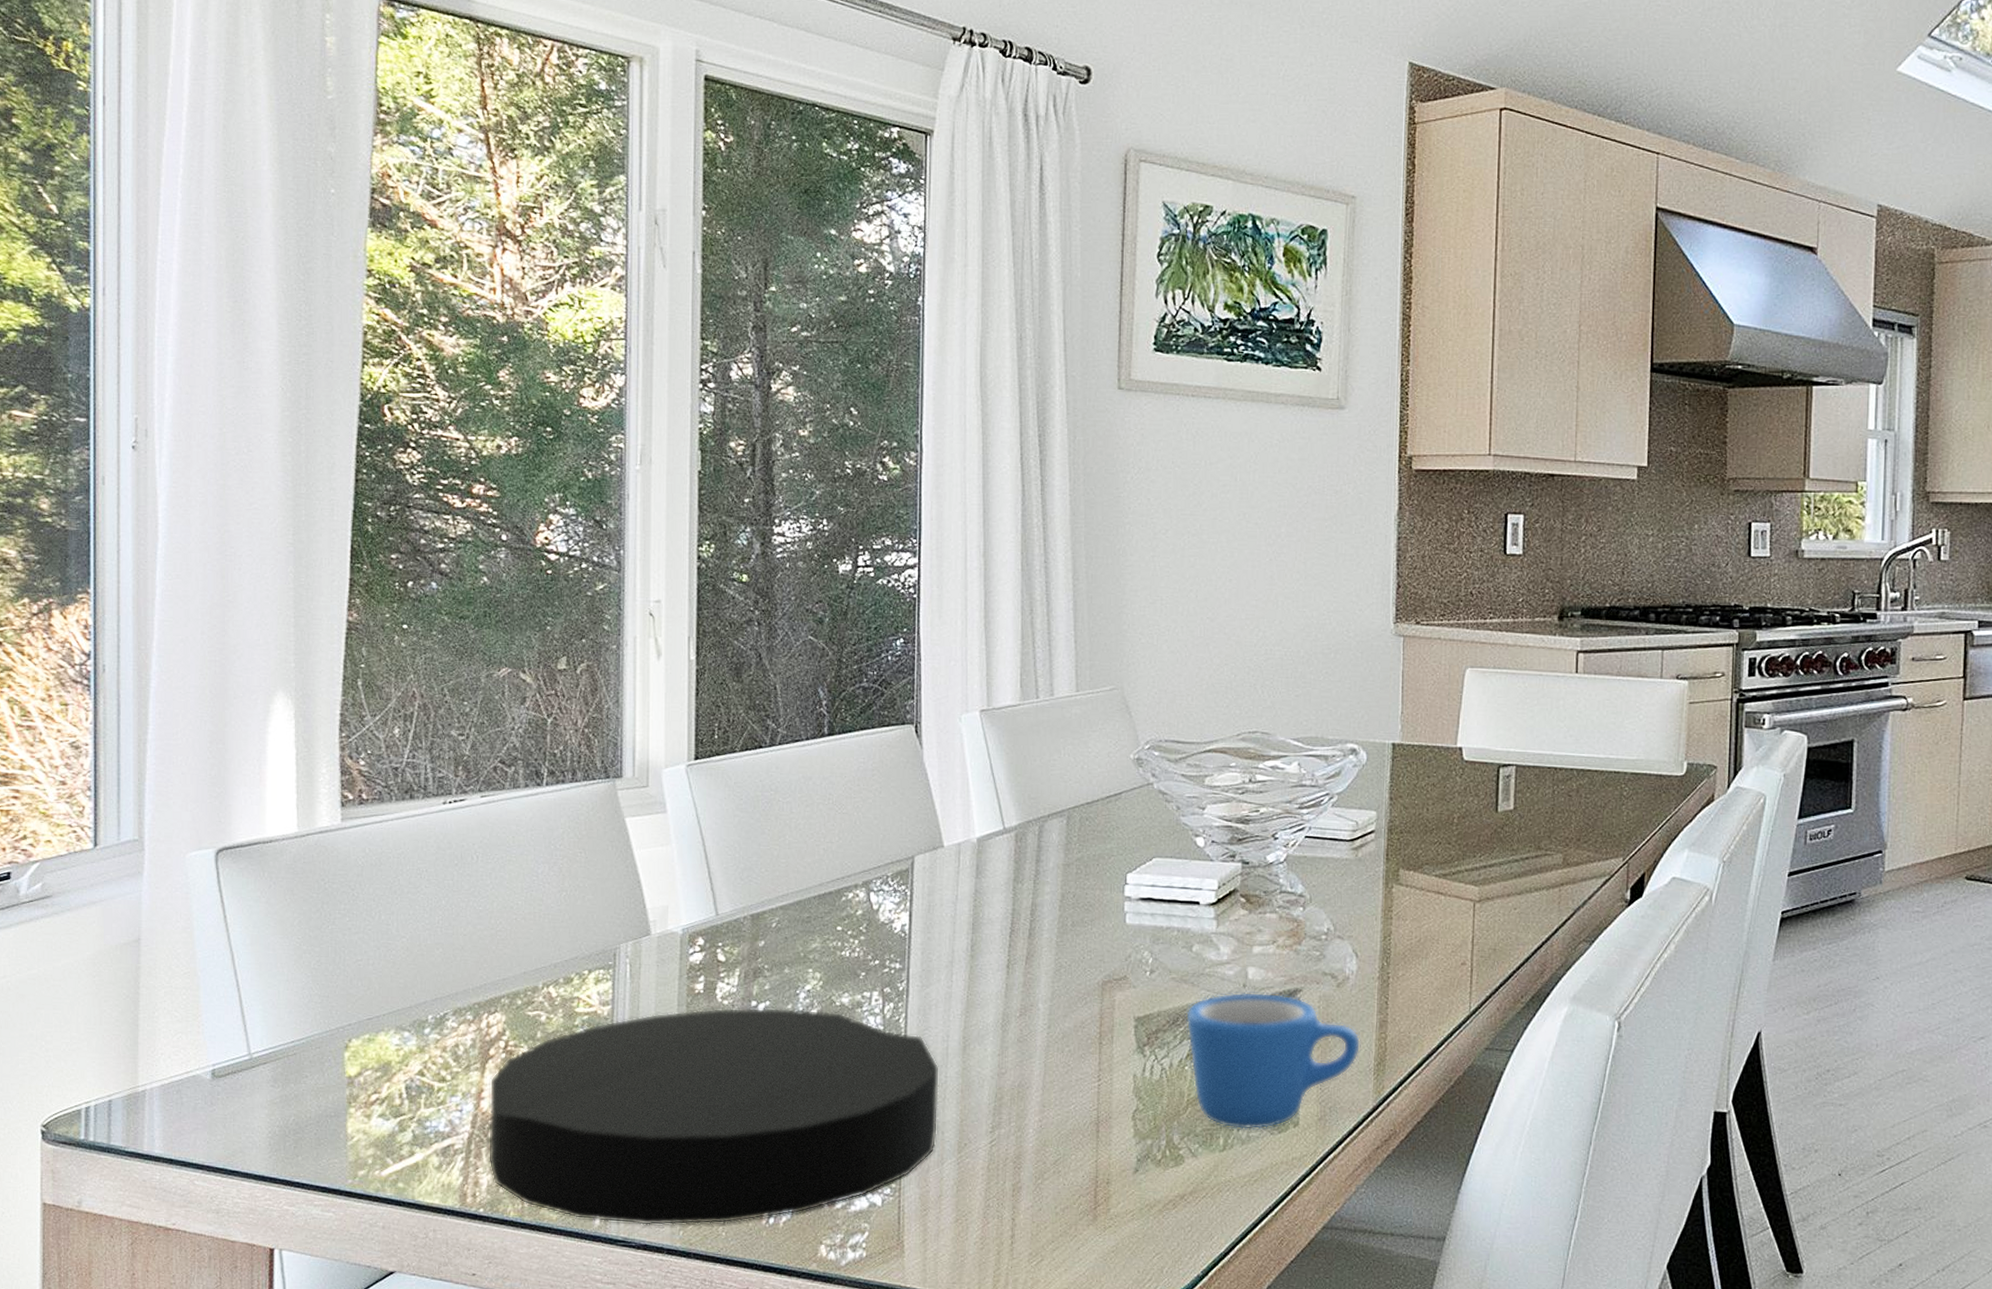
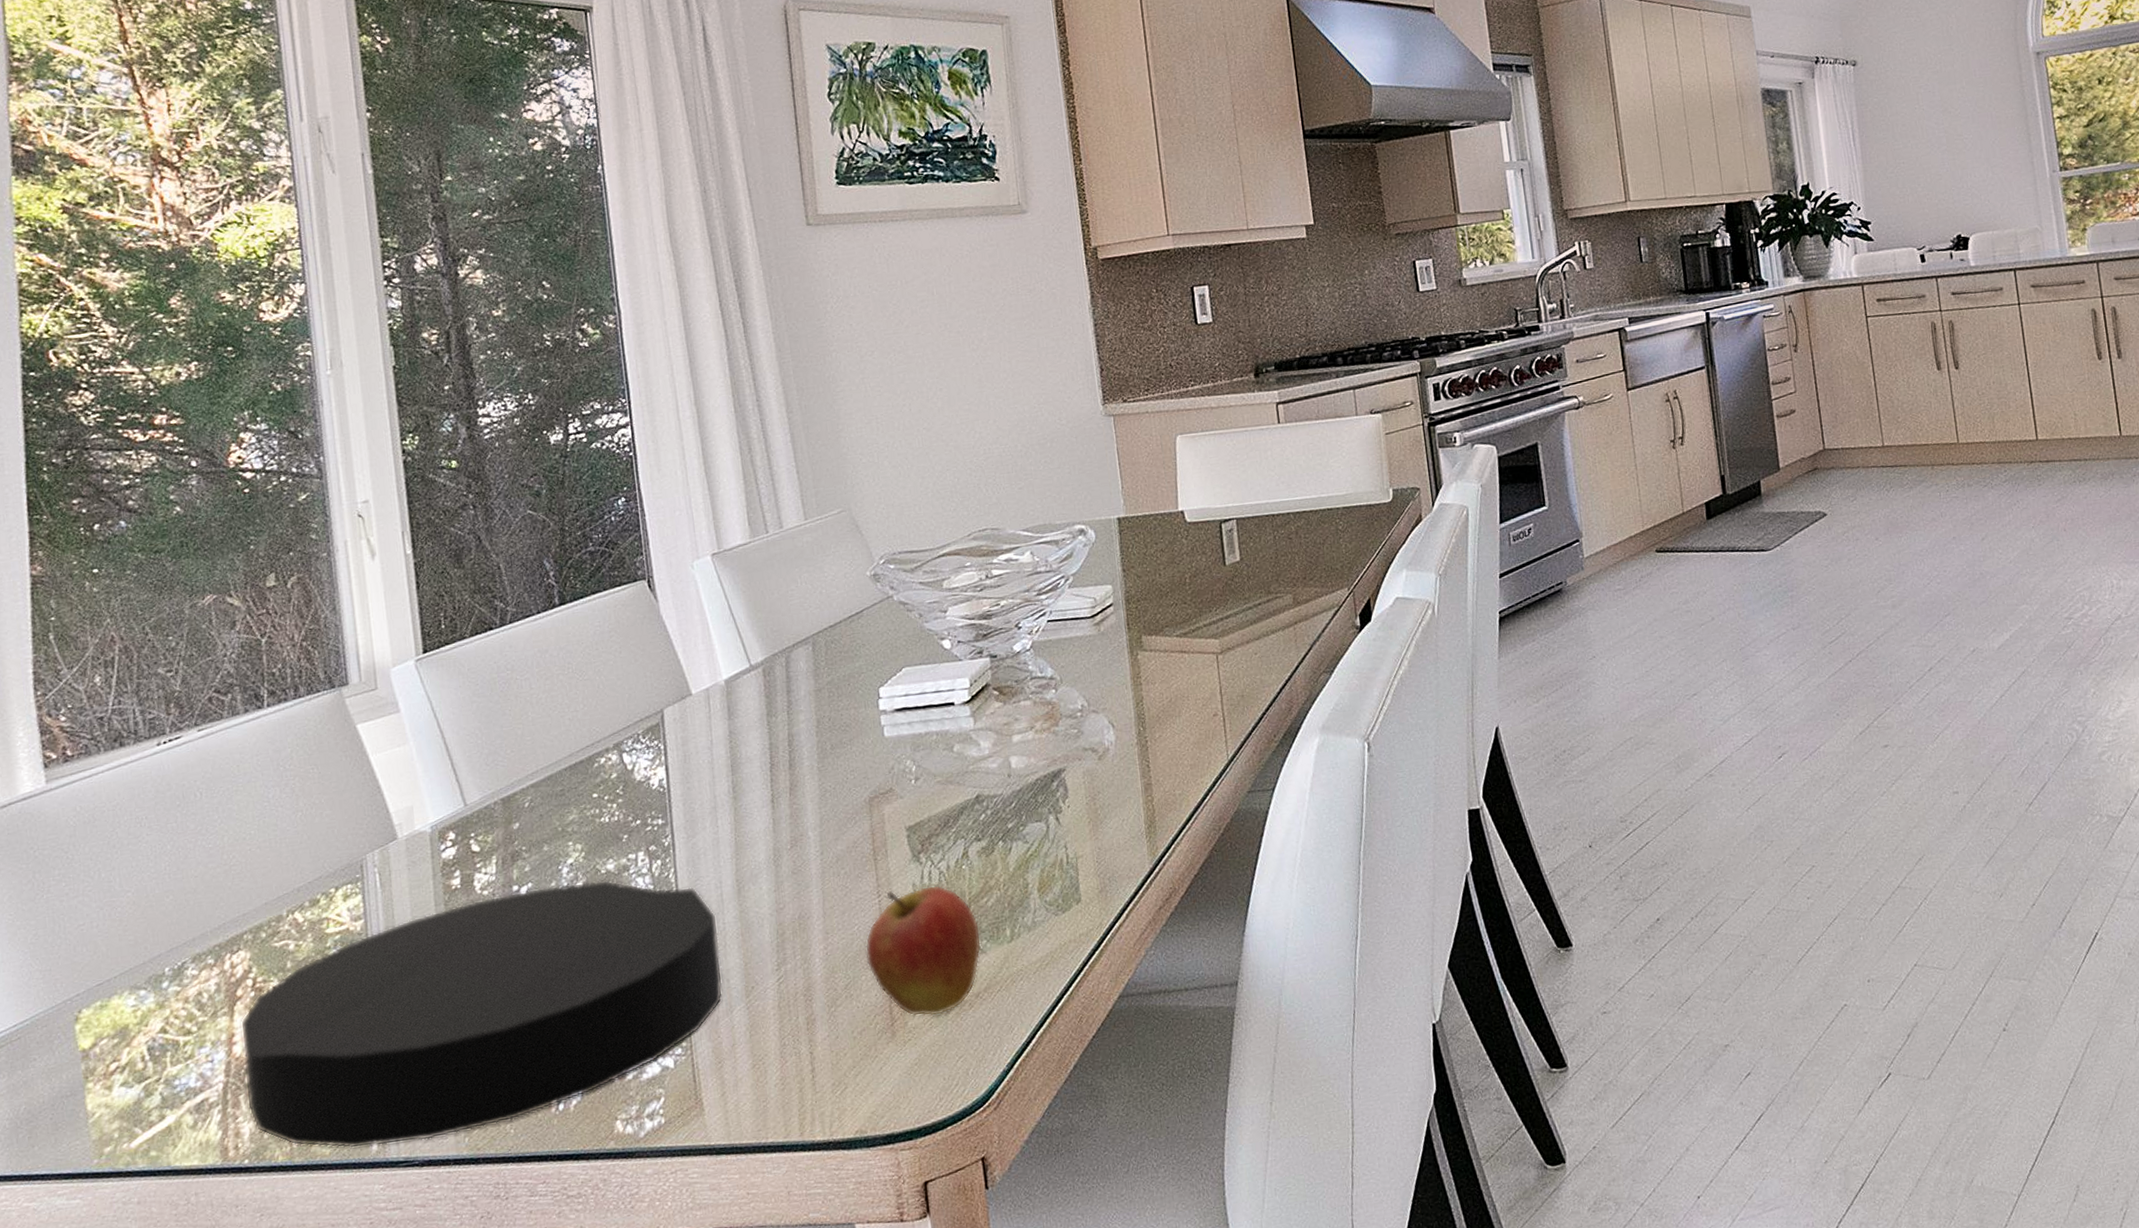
fruit: none [1078,1077,1194,1209] -> present [865,884,982,1017]
mug: present [1186,991,1361,1130] -> none [956,776,1130,918]

